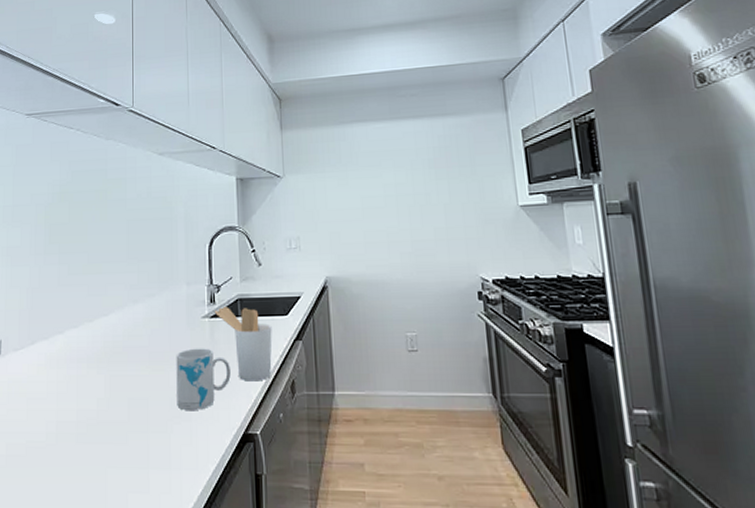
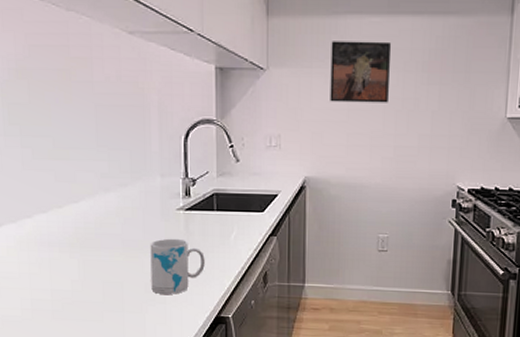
utensil holder: present [214,307,272,382] -> none [189,200,247,272]
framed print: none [341,144,400,203] -> present [330,41,391,103]

